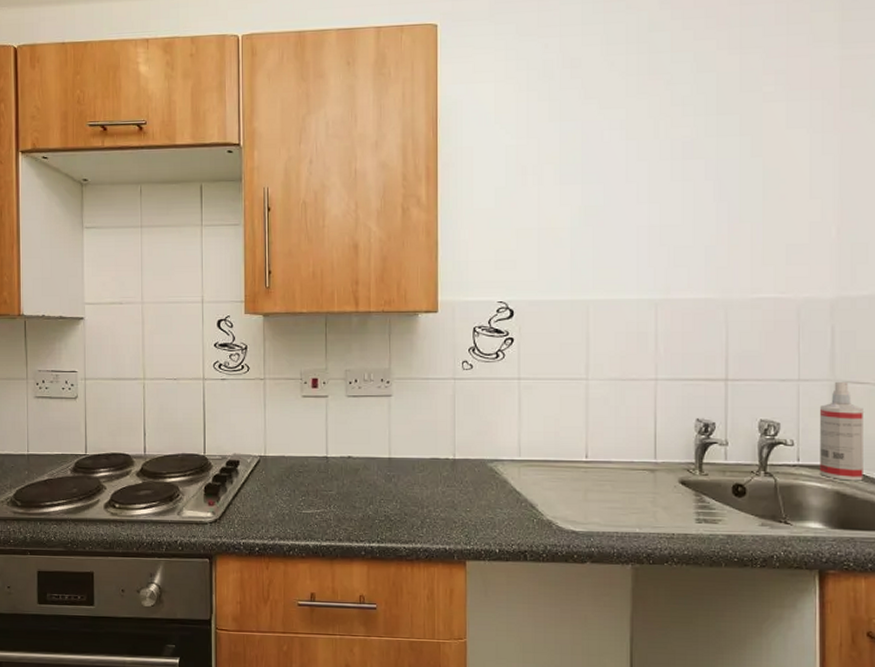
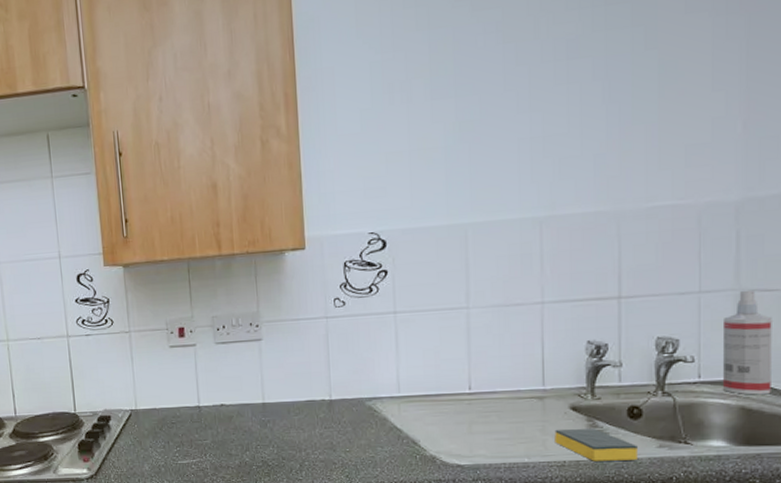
sponge: none [665,501,741,537] -> present [555,428,638,461]

